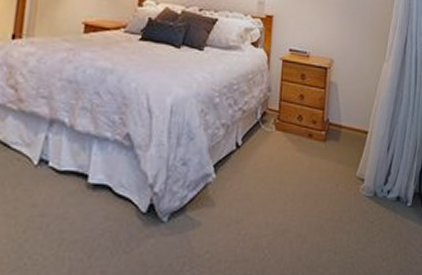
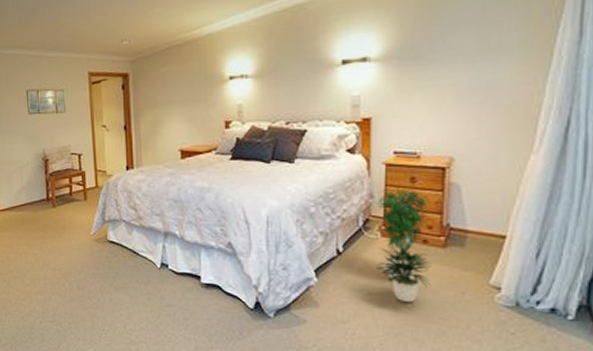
potted plant: none [270,80,316,197] -> present [376,185,432,303]

